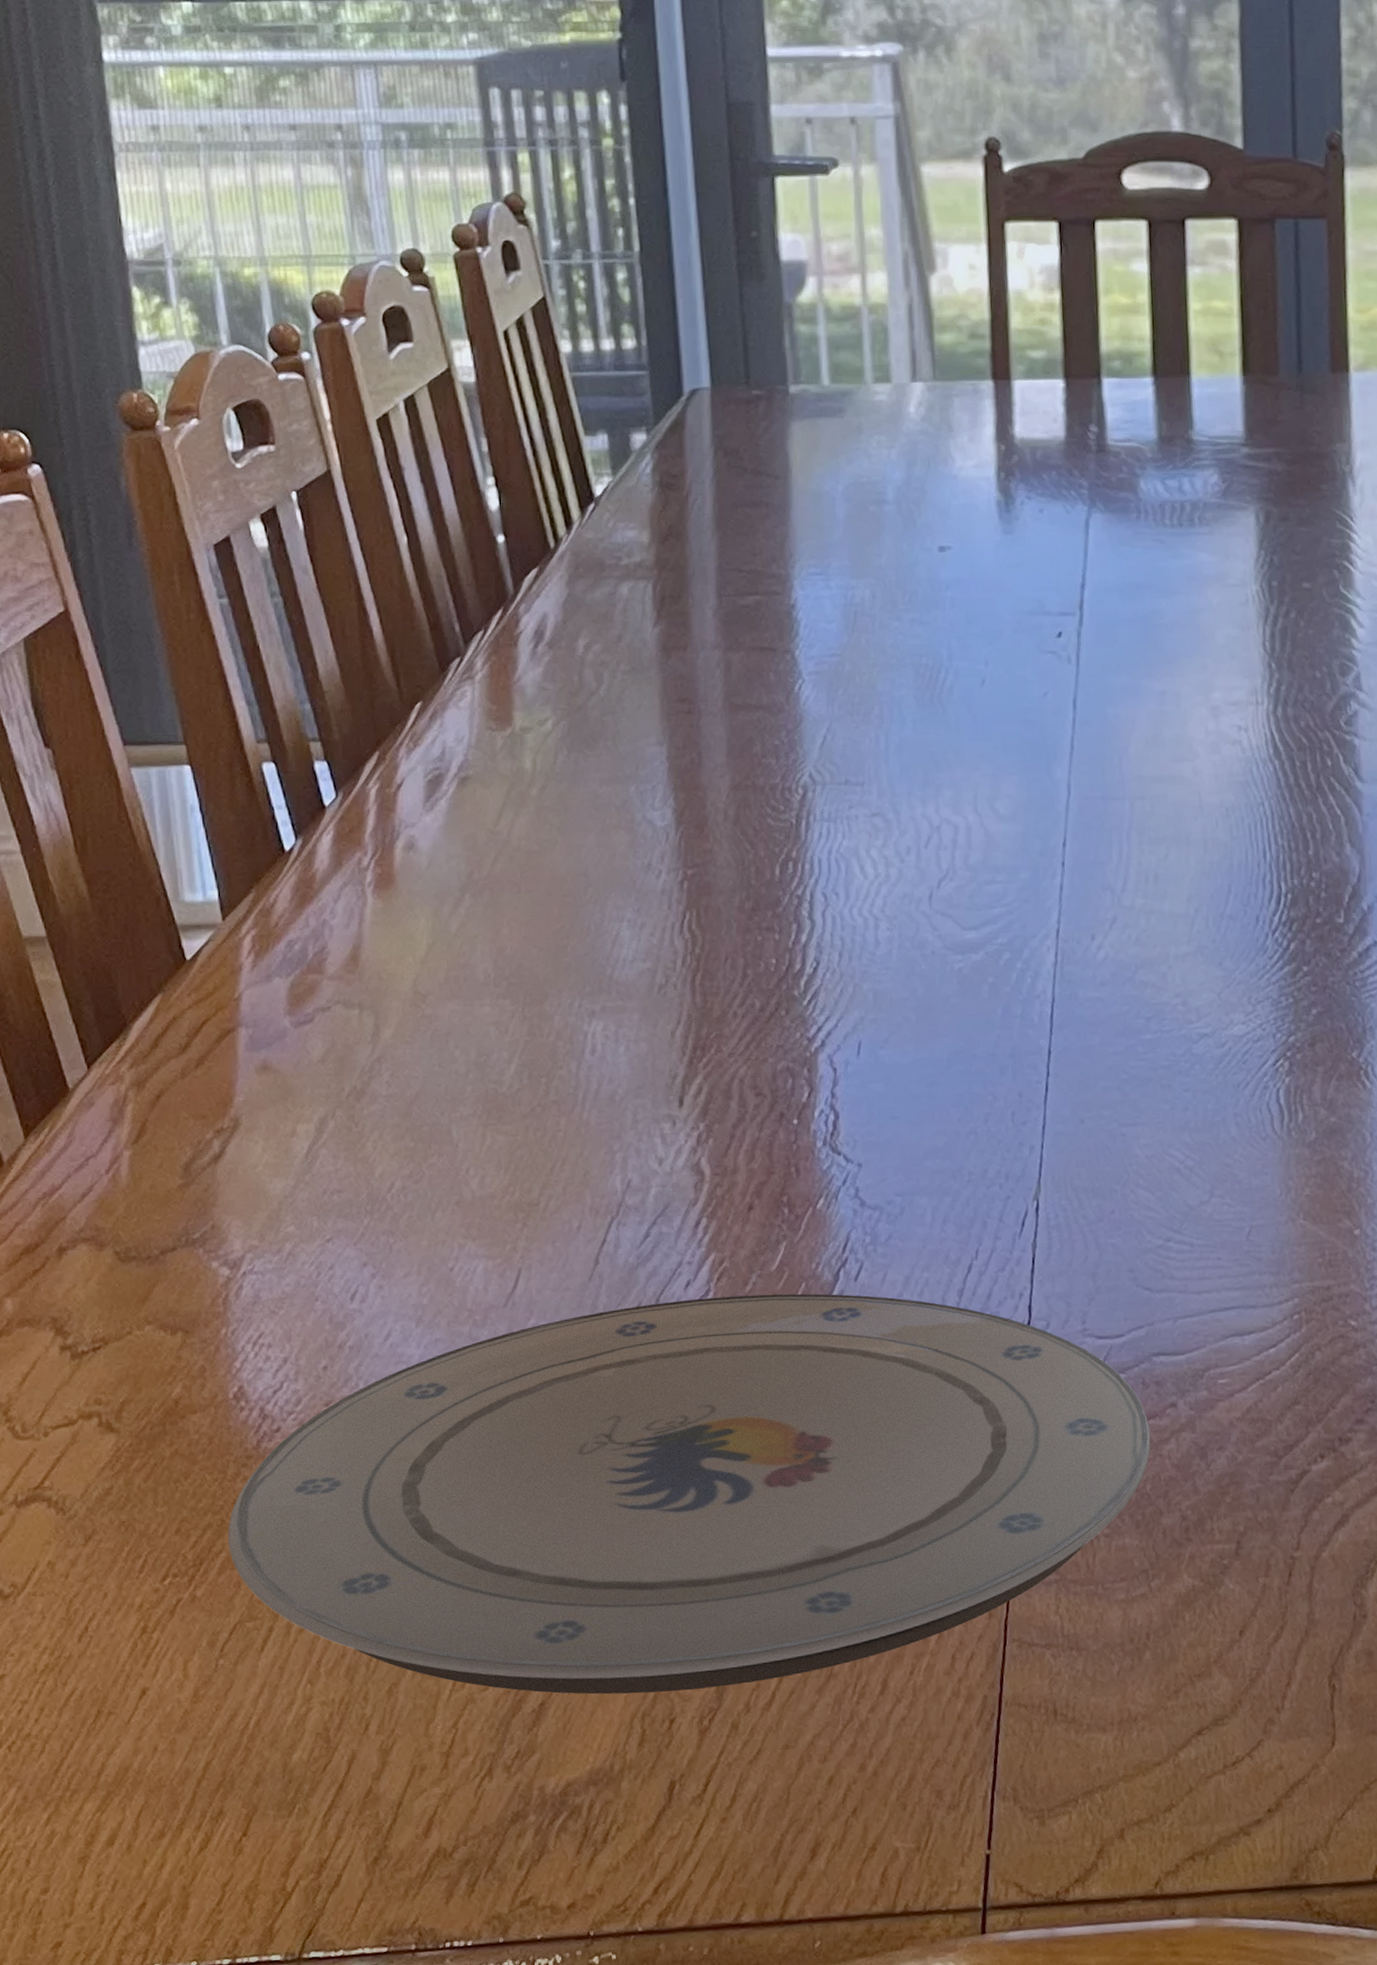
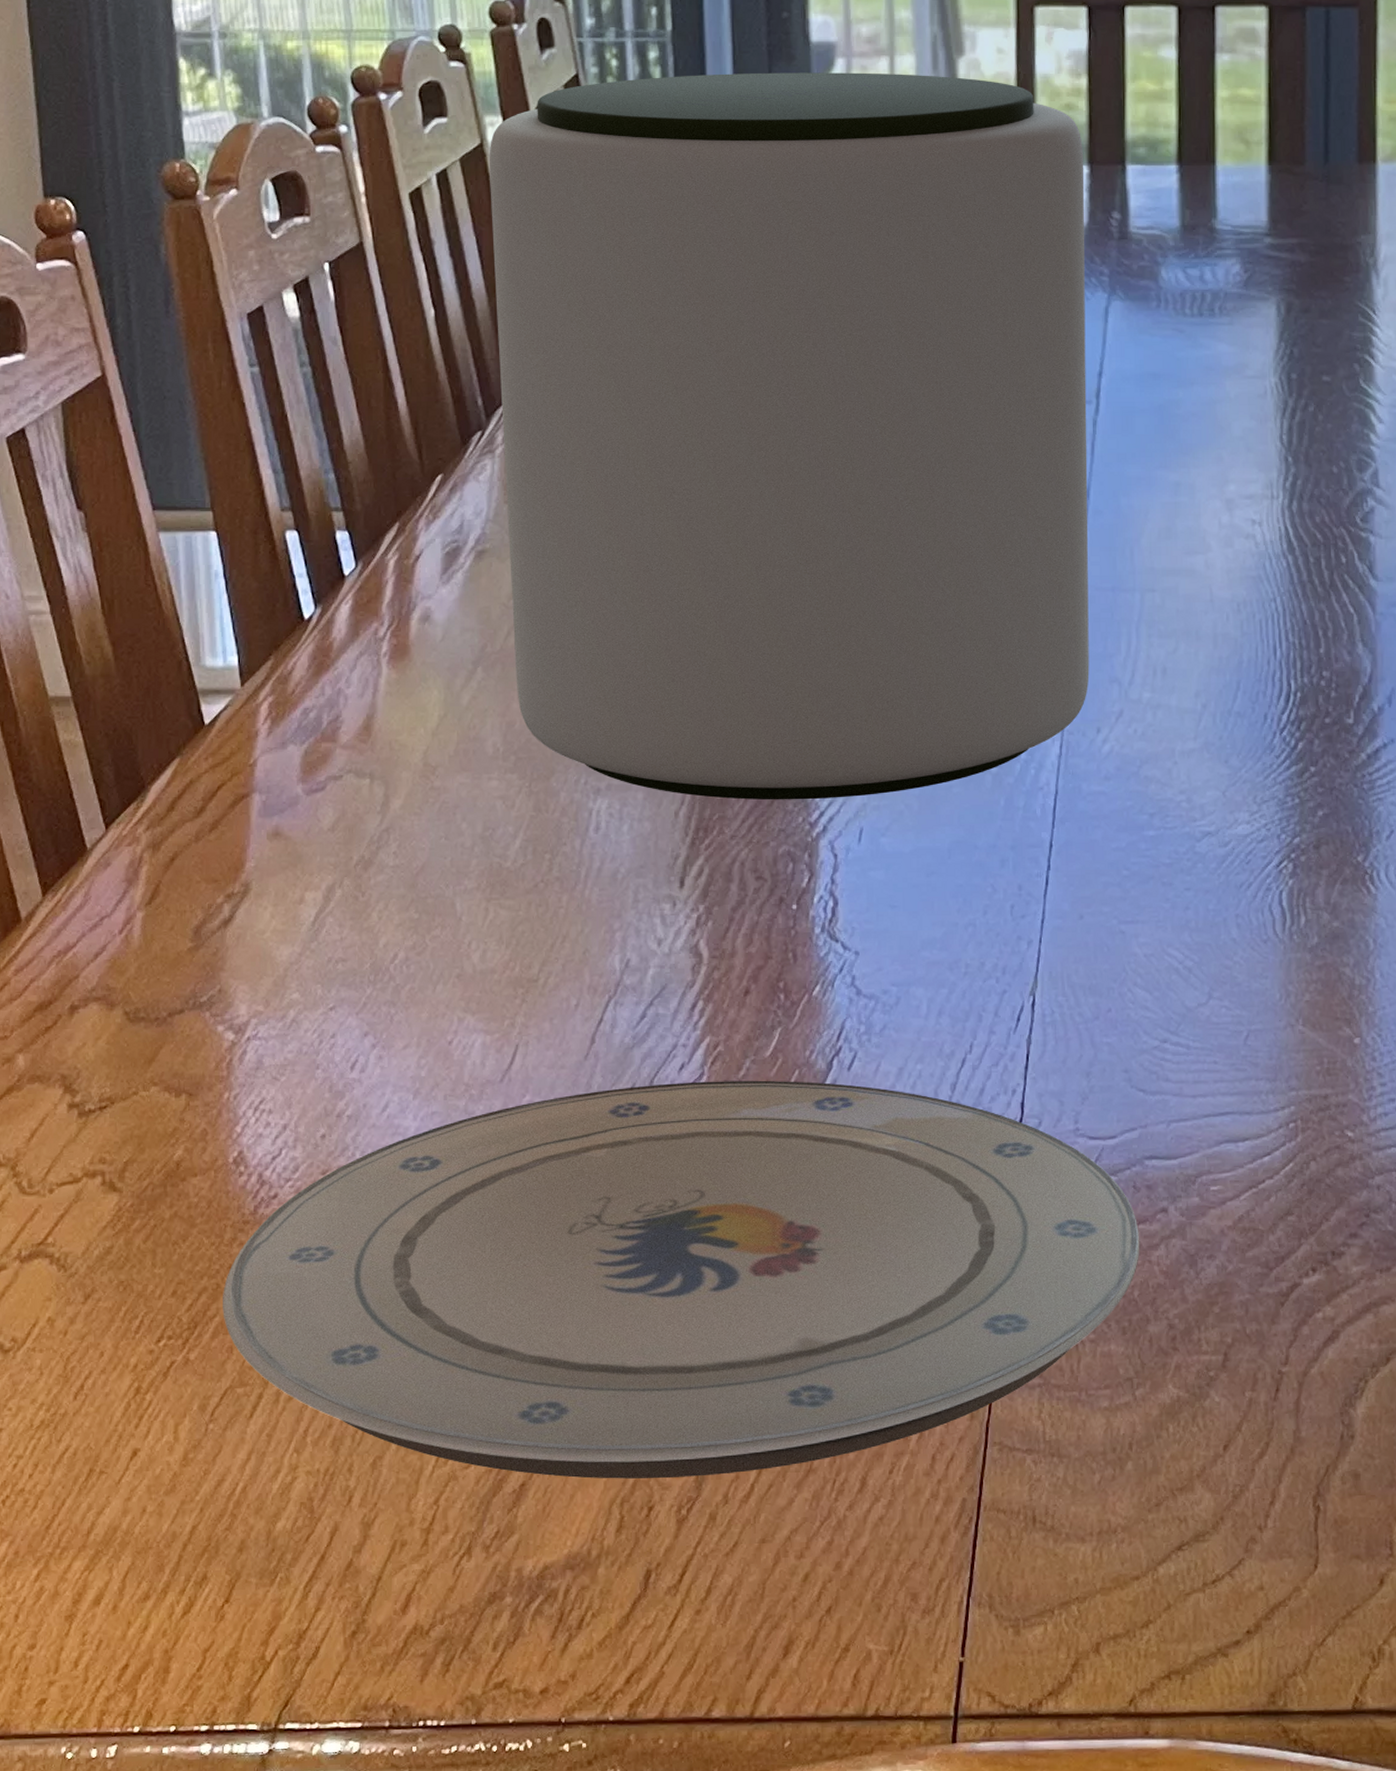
plant pot: none [457,290,1082,1017] -> present [489,72,1090,800]

